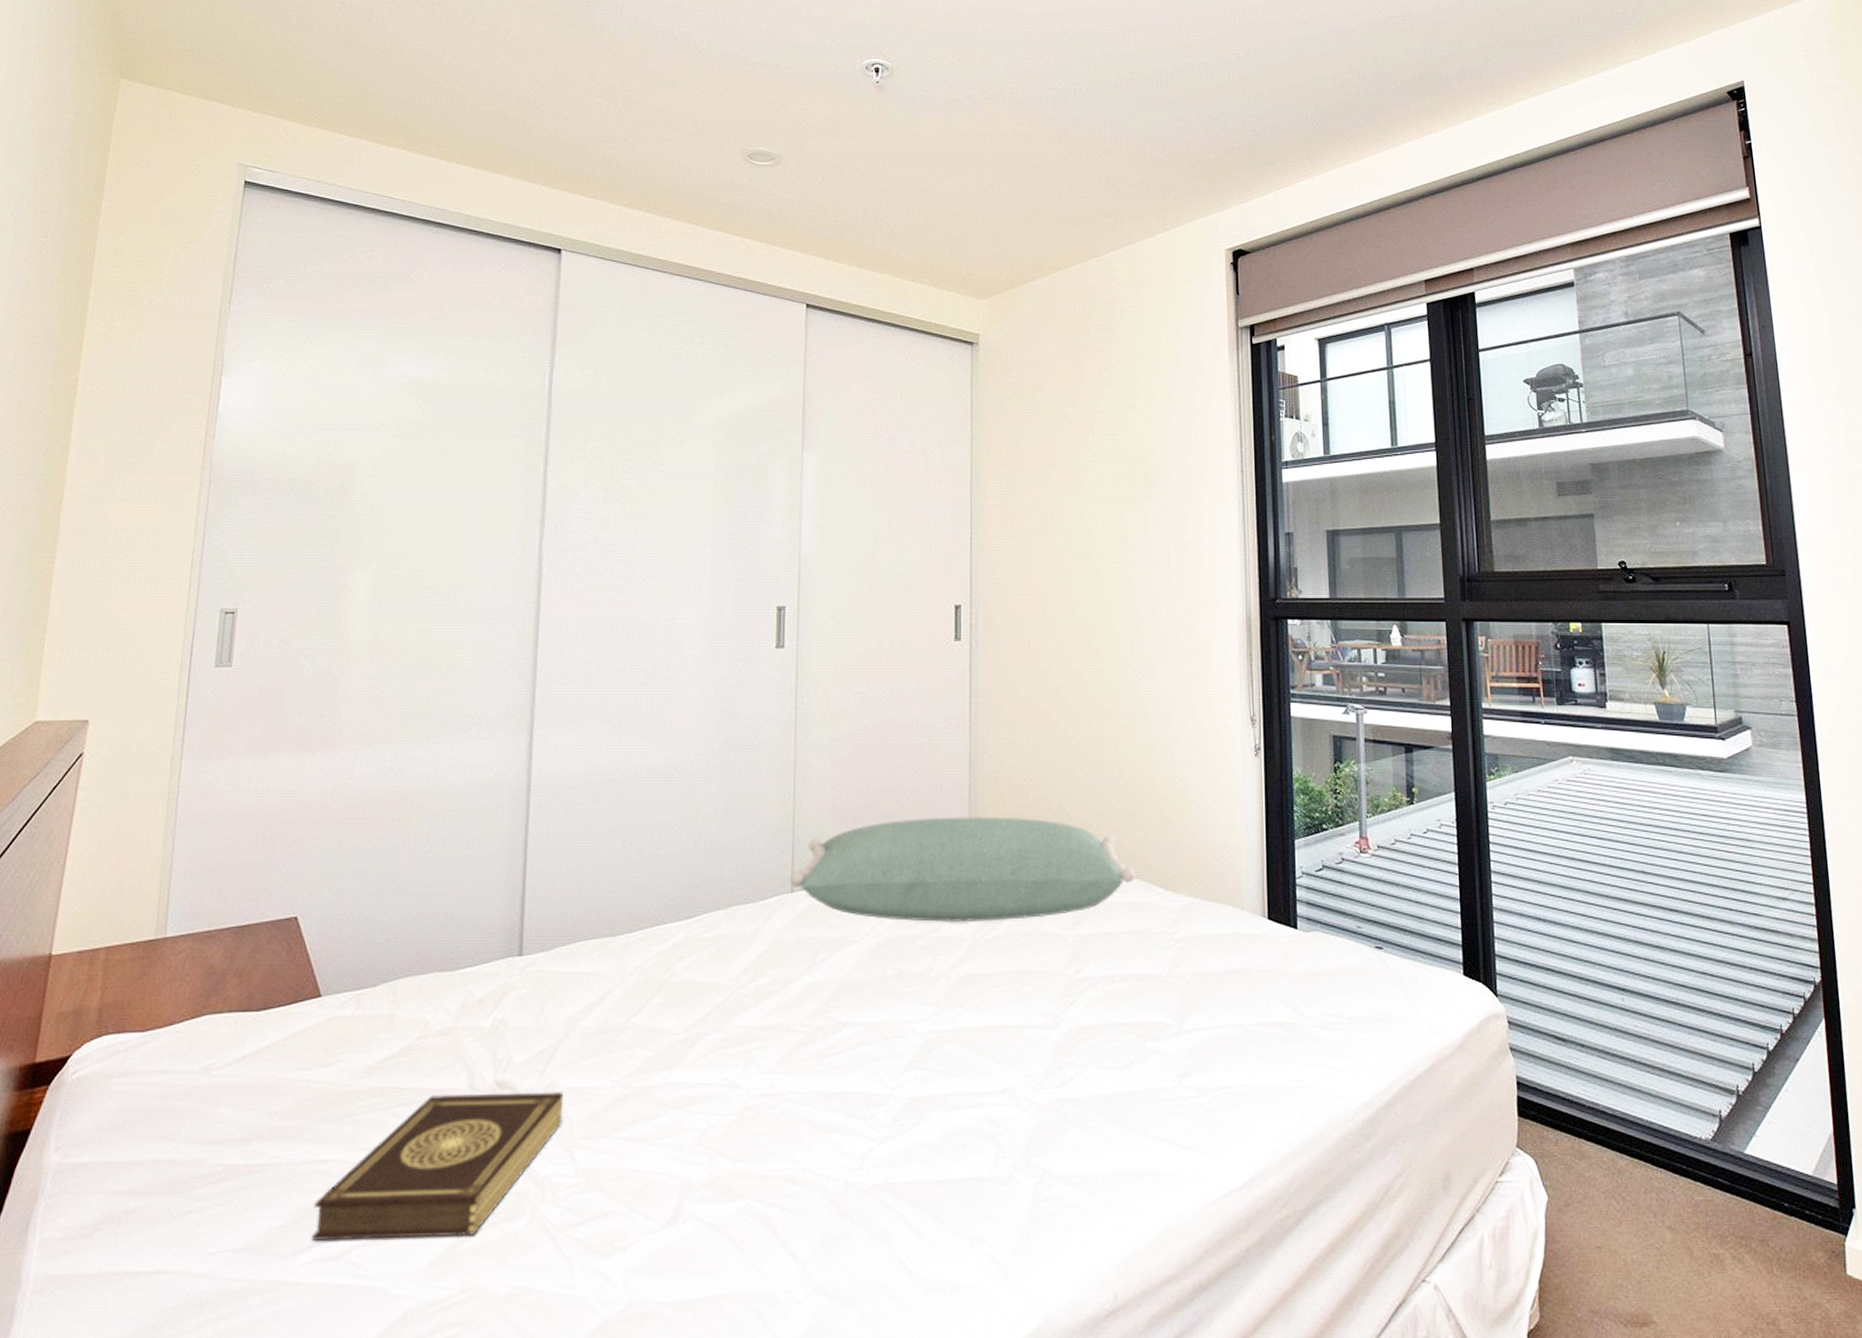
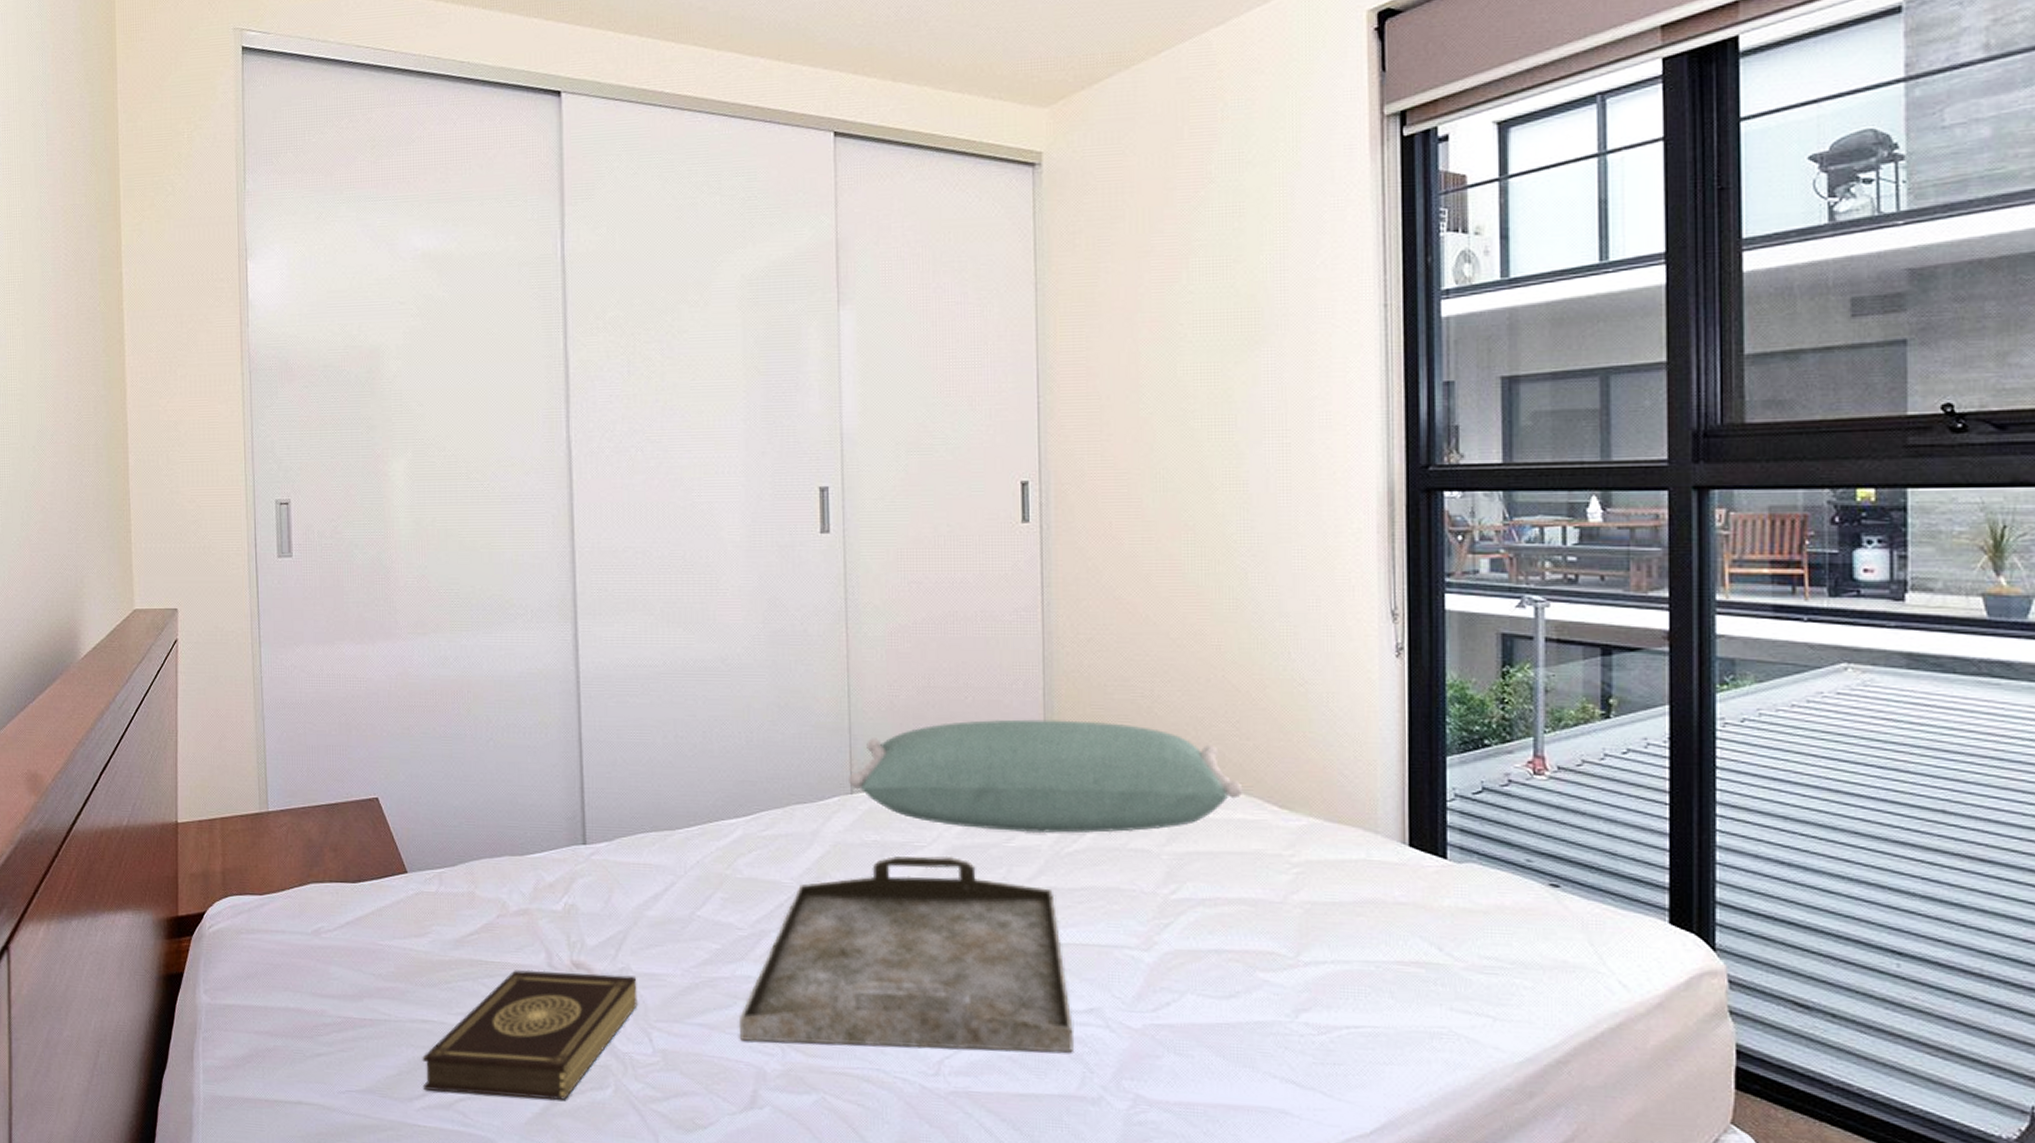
serving tray: none [667,948,988,1152] -> present [740,855,1073,1053]

